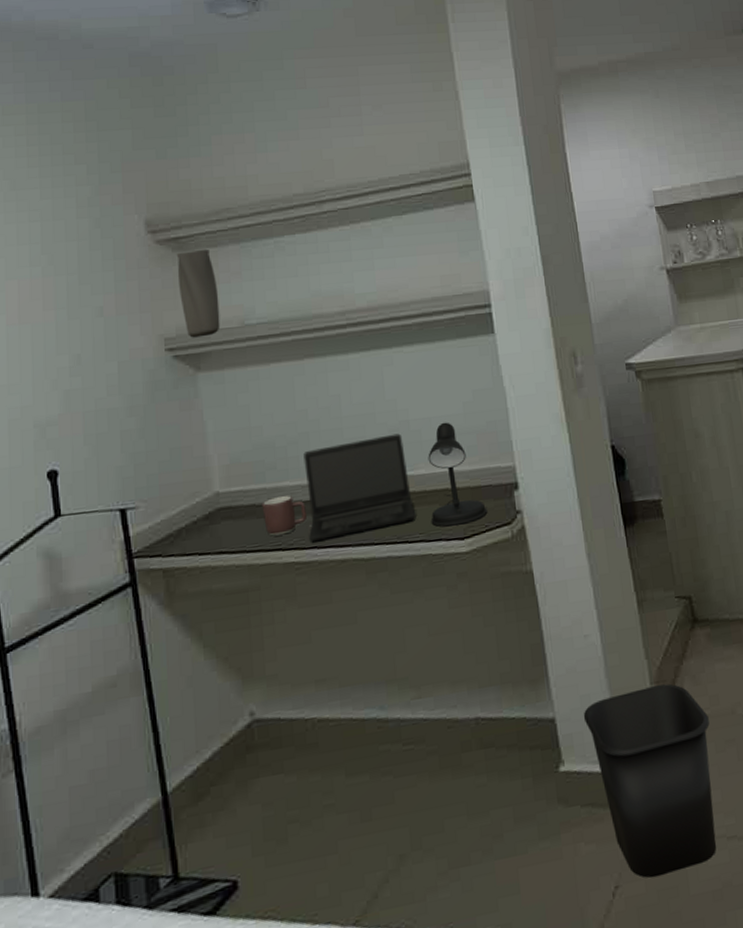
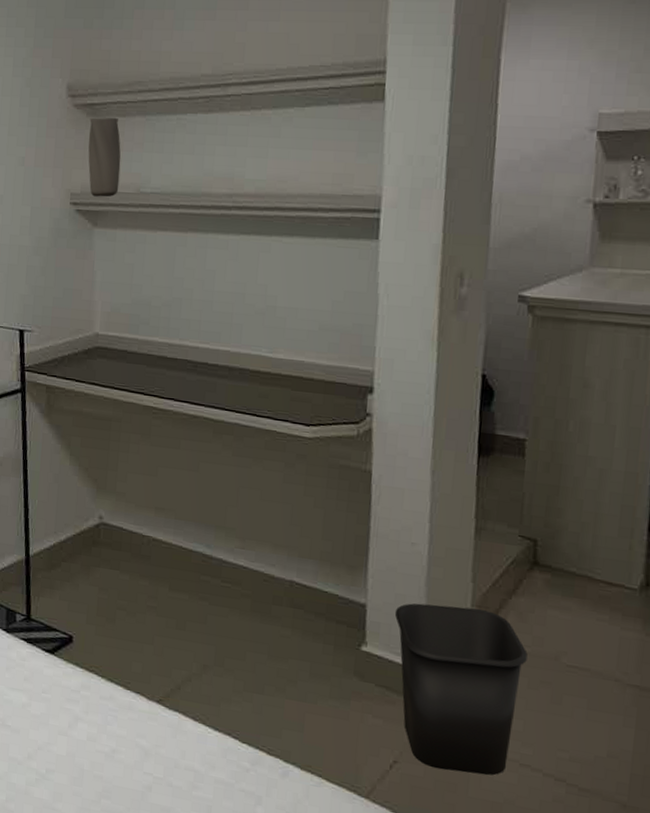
mug: present [261,495,308,536] -> none [132,348,170,382]
laptop: present [303,433,416,541] -> none [168,314,268,398]
desk lamp: present [428,422,488,527] -> none [280,315,338,413]

